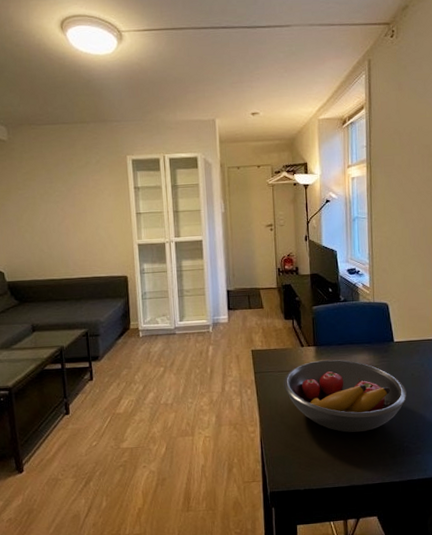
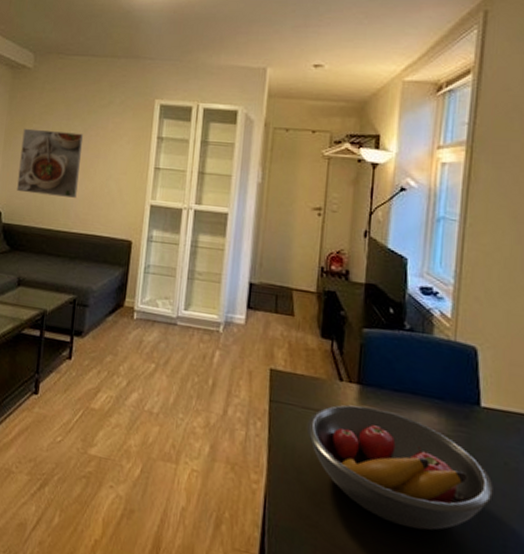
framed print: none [10,193,72,252] -> present [17,128,84,198]

